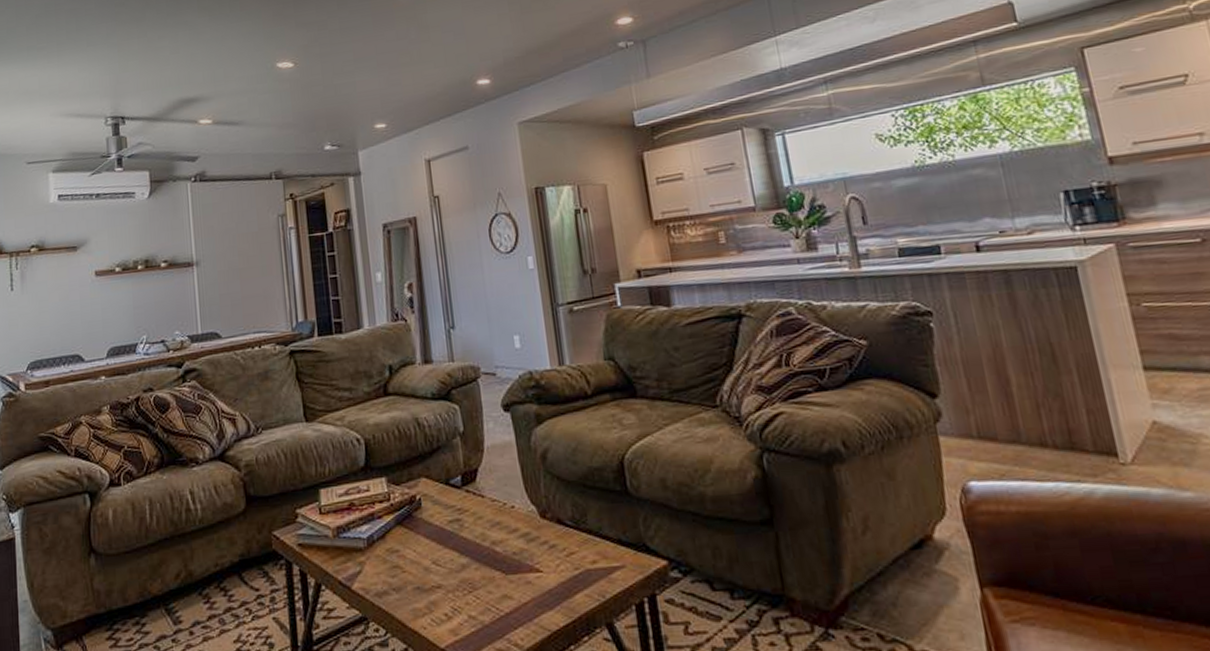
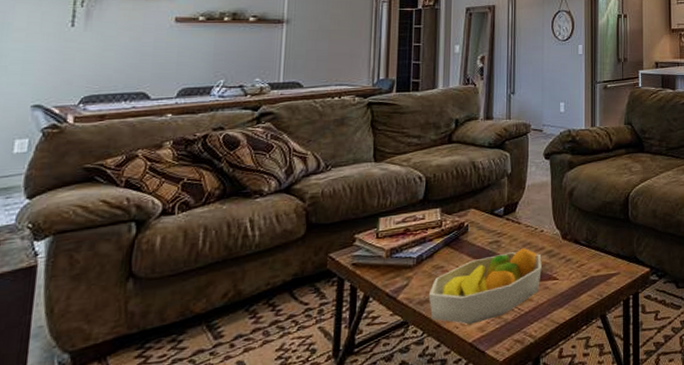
fruit bowl: none [386,528,520,625] -> present [428,247,542,325]

